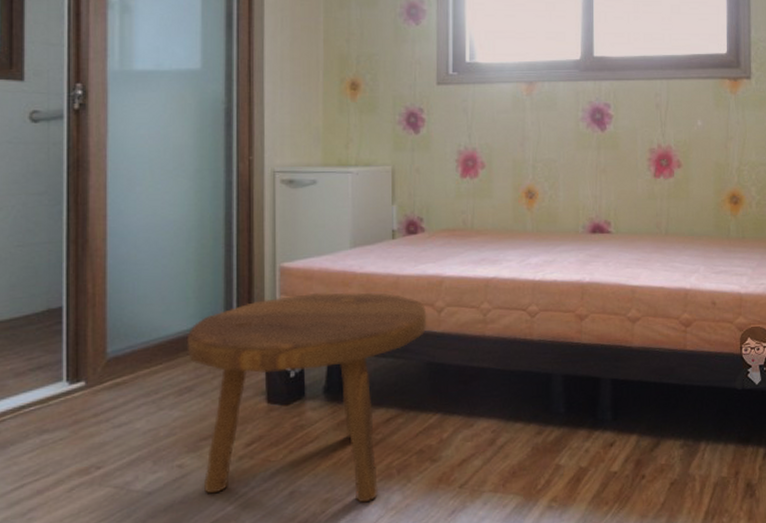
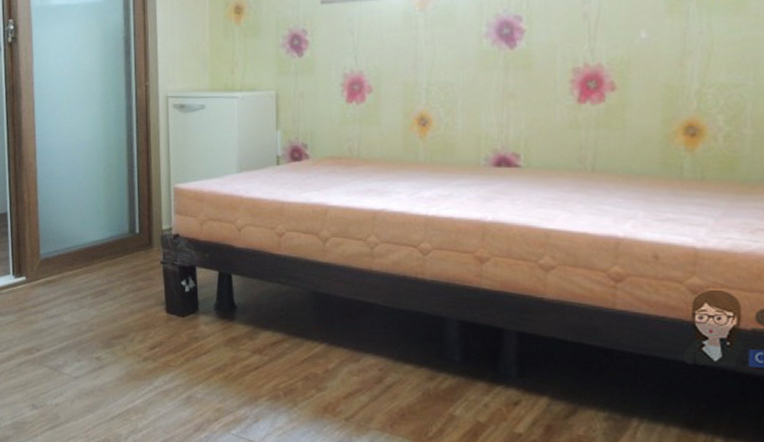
footstool: present [186,292,427,503] -> none [99,213,312,419]

